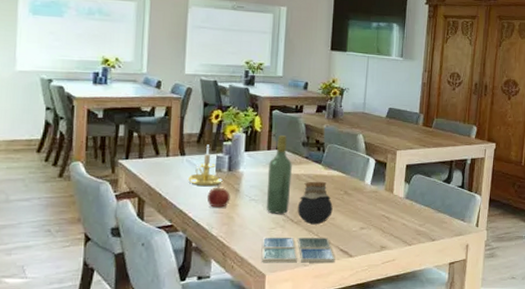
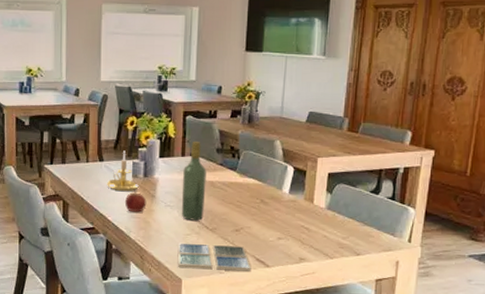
jar: present [297,181,333,225] -> none [212,188,249,233]

